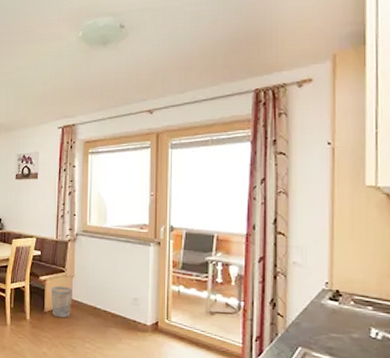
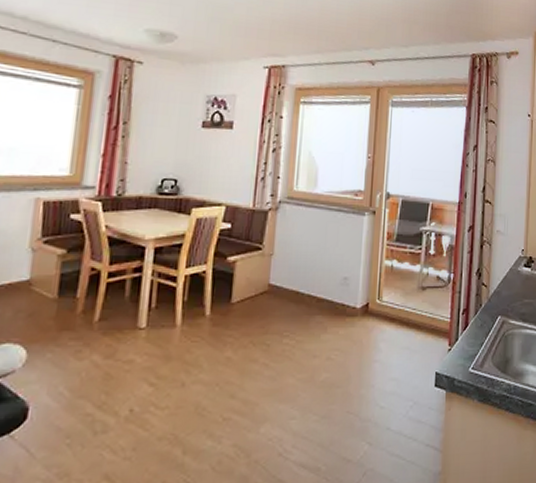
wastebasket: present [51,286,73,318] -> none [241,268,271,309]

